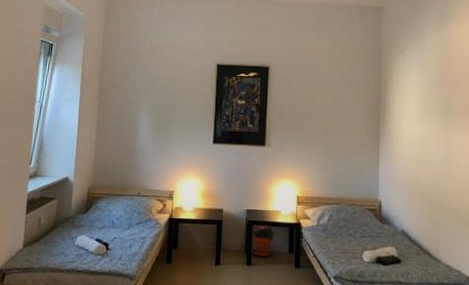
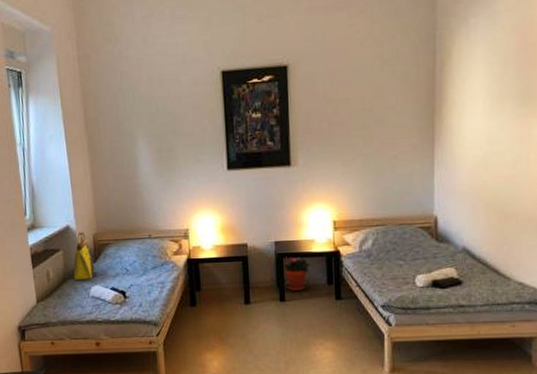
tote bag: none [62,184,85,229] -> present [73,232,96,280]

